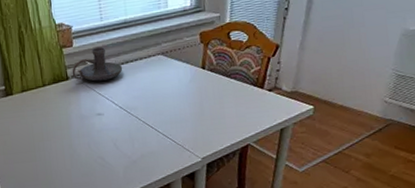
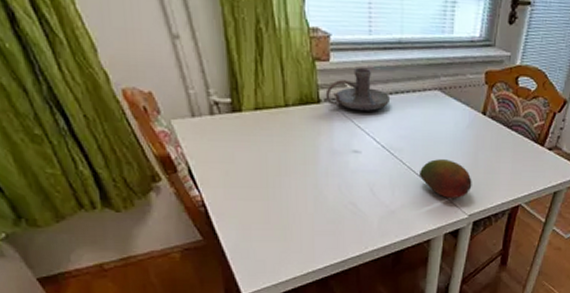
fruit: none [153,111,202,145] -> present [418,159,472,198]

